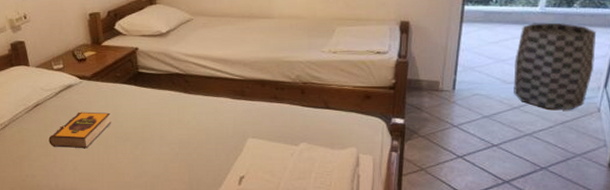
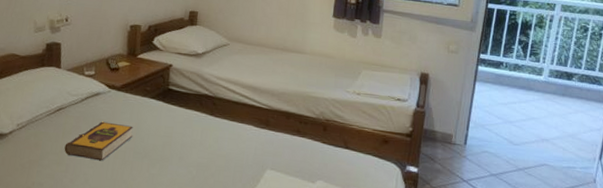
trash can: present [514,22,597,109] -> none [519,90,592,177]

